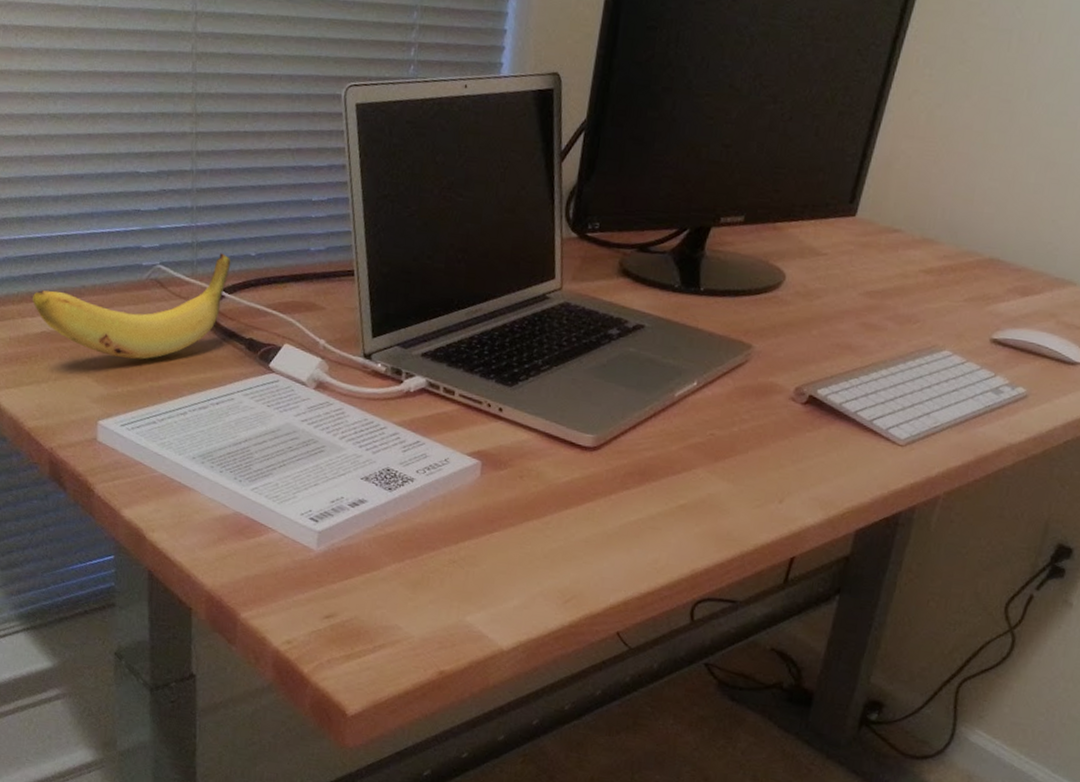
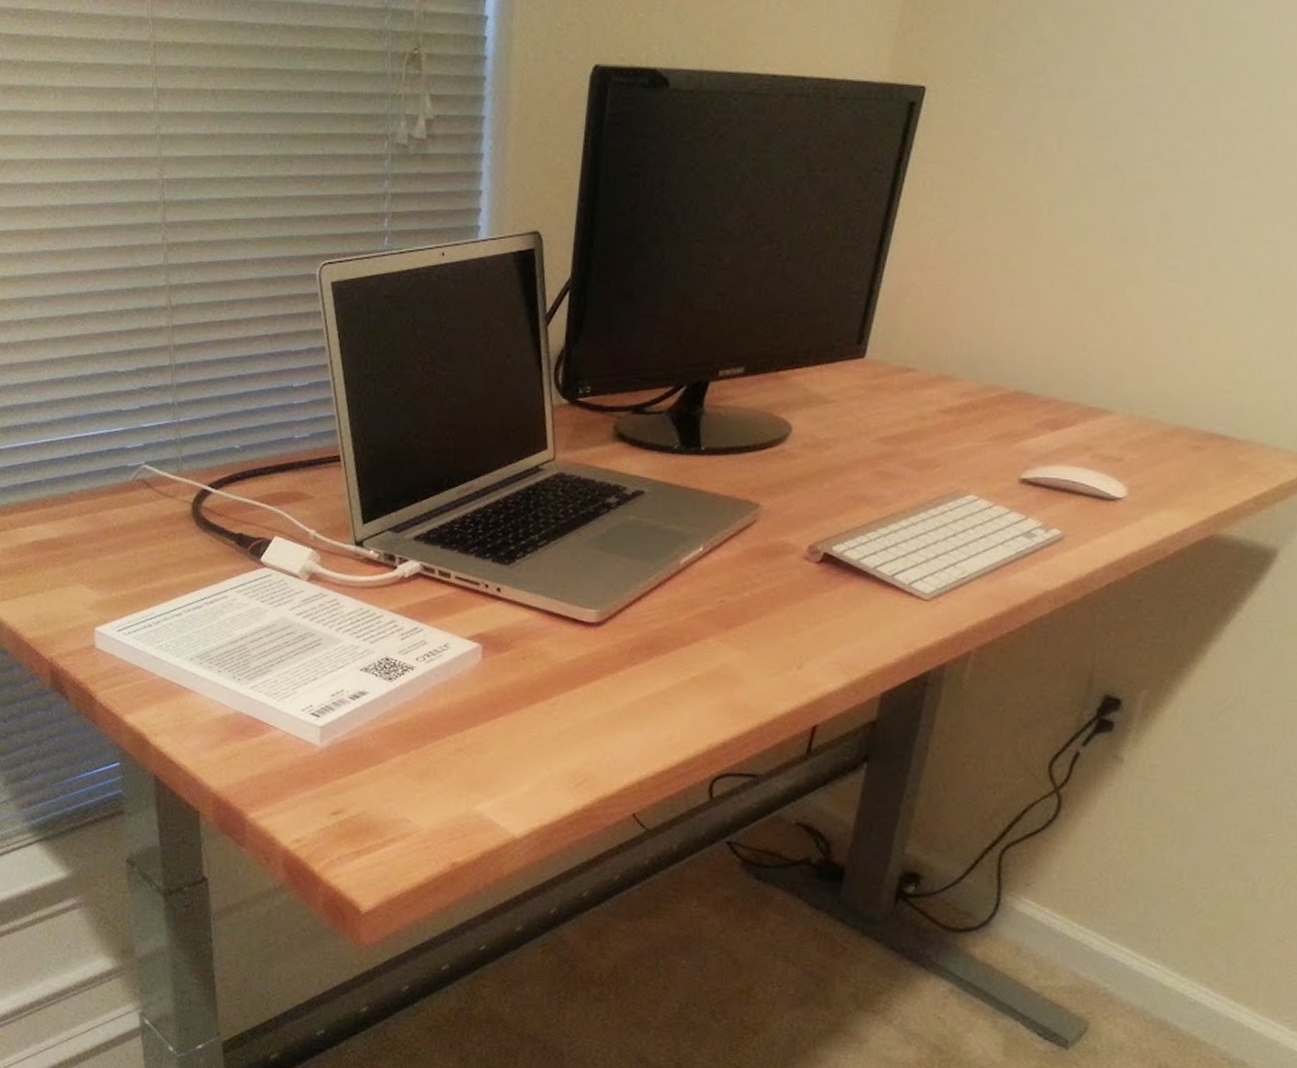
banana: present [32,253,231,360] -> none [23,448,216,563]

